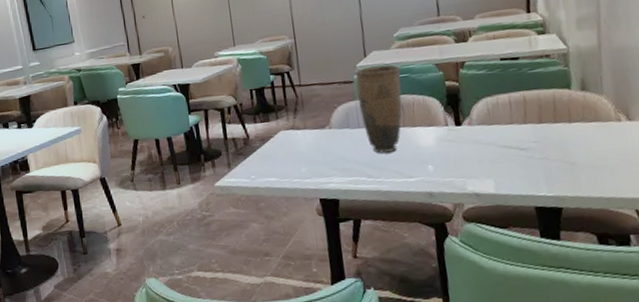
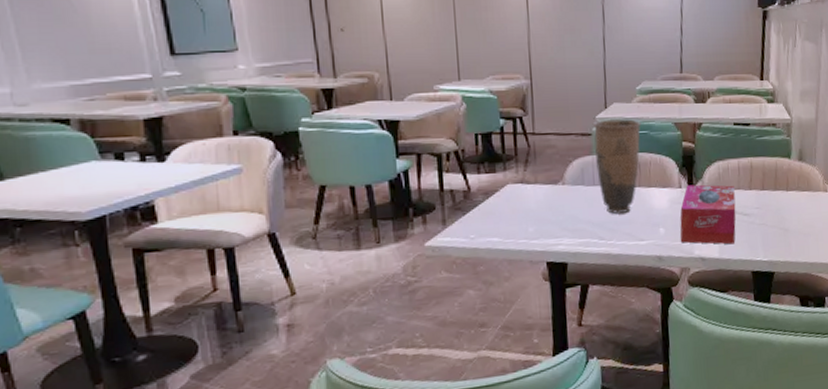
tissue box: none [448,120,513,180] -> present [680,184,736,245]

